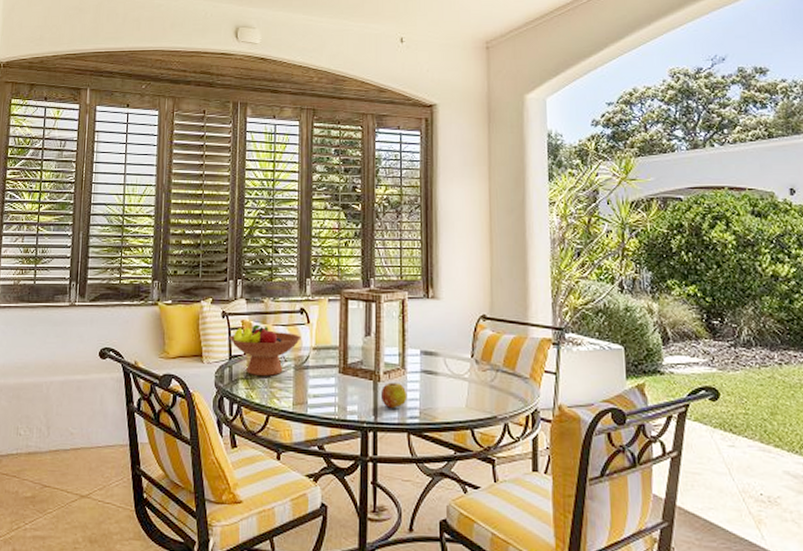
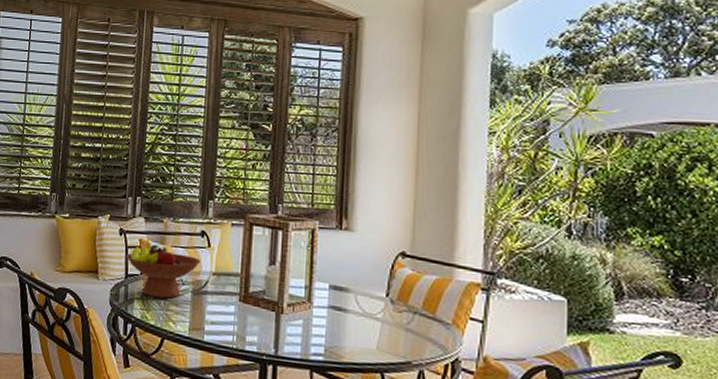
fruit: present [380,382,408,408] -> none [282,315,312,343]

